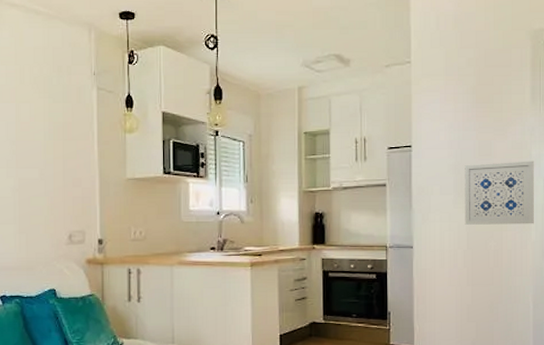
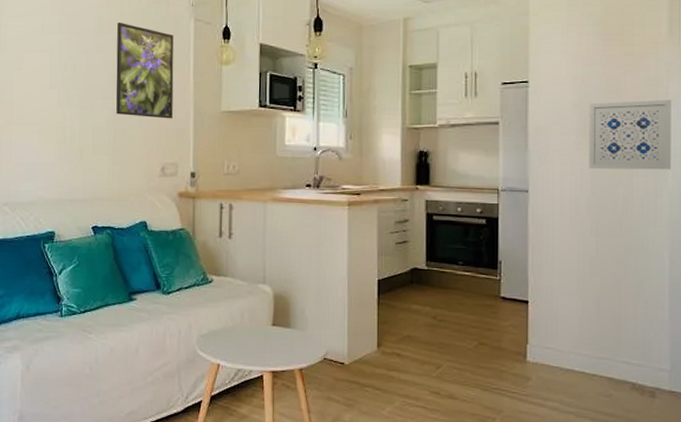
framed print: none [19,90,78,187] -> present [116,22,174,119]

